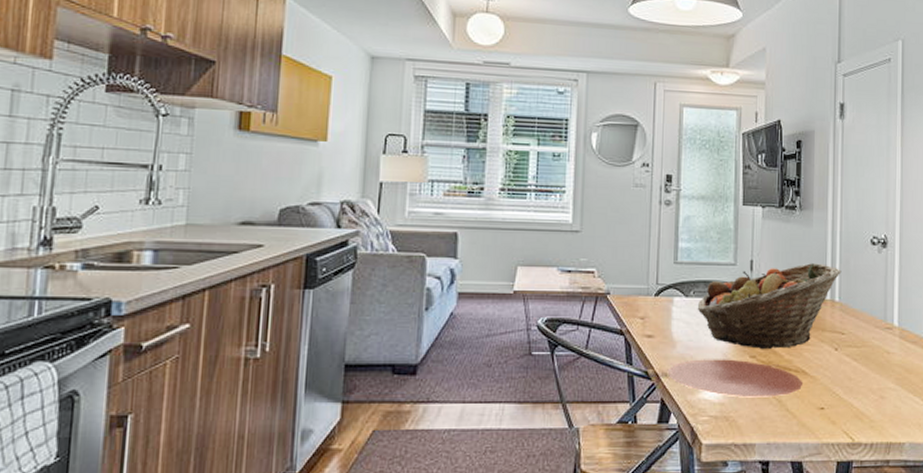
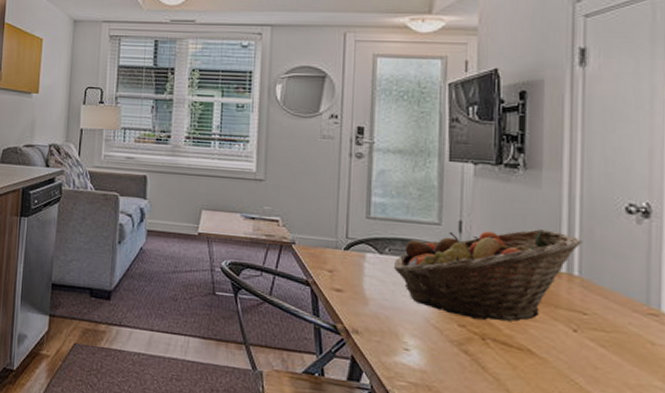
plate: present [667,359,804,398] -> none [358,320,529,374]

